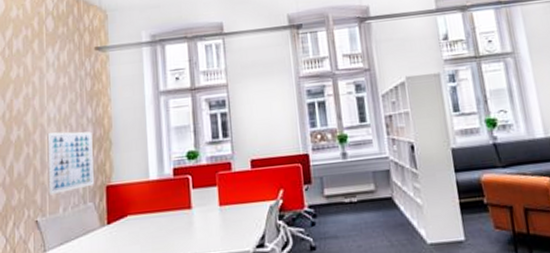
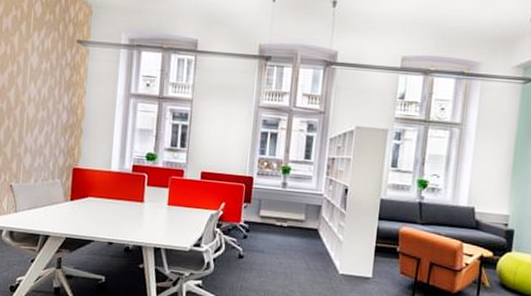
wall art: present [47,131,94,196] -> none [23,110,66,166]

